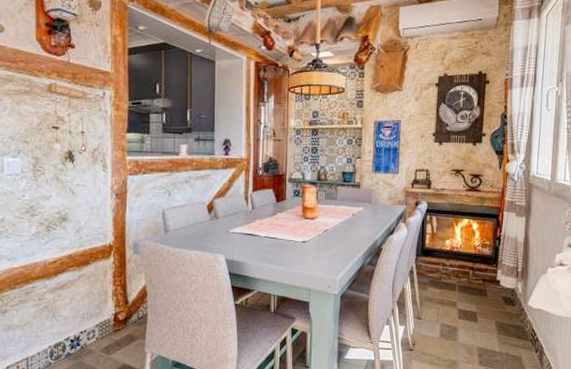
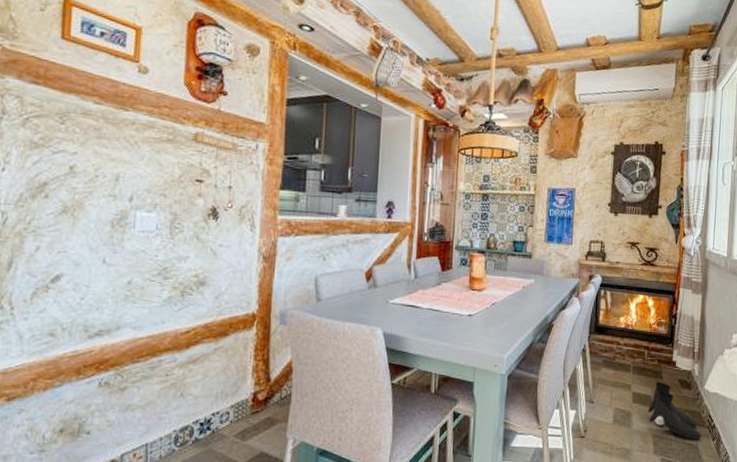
boots: none [473,298,525,352] -> present [648,381,702,440]

